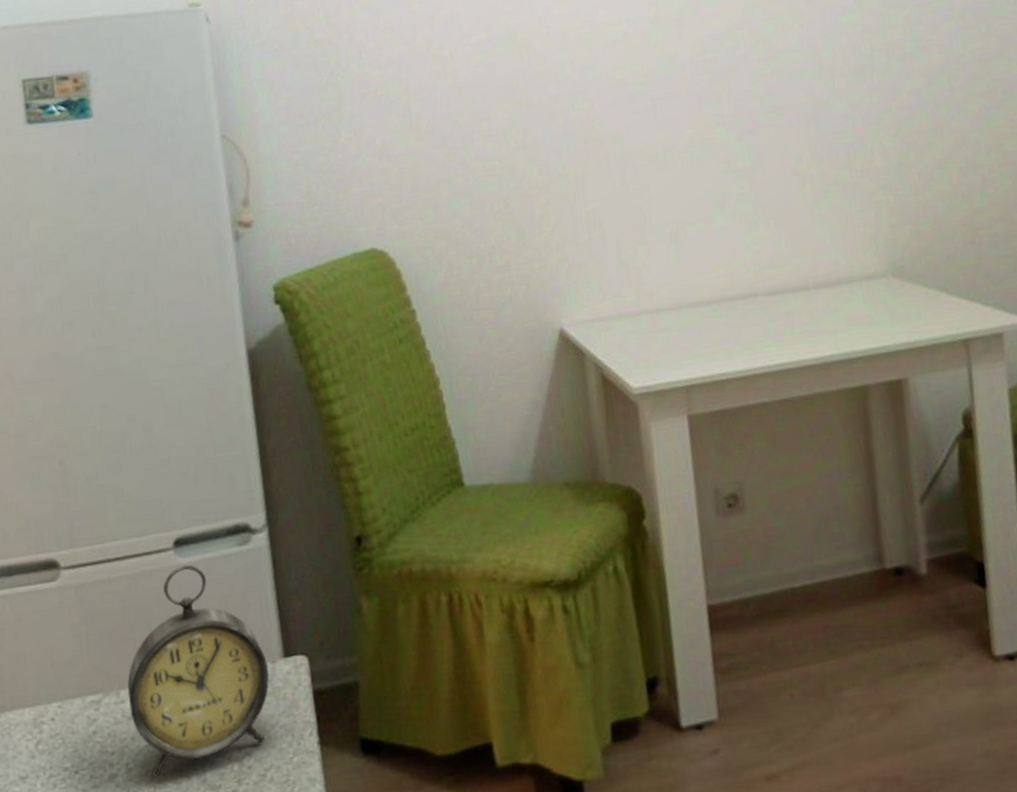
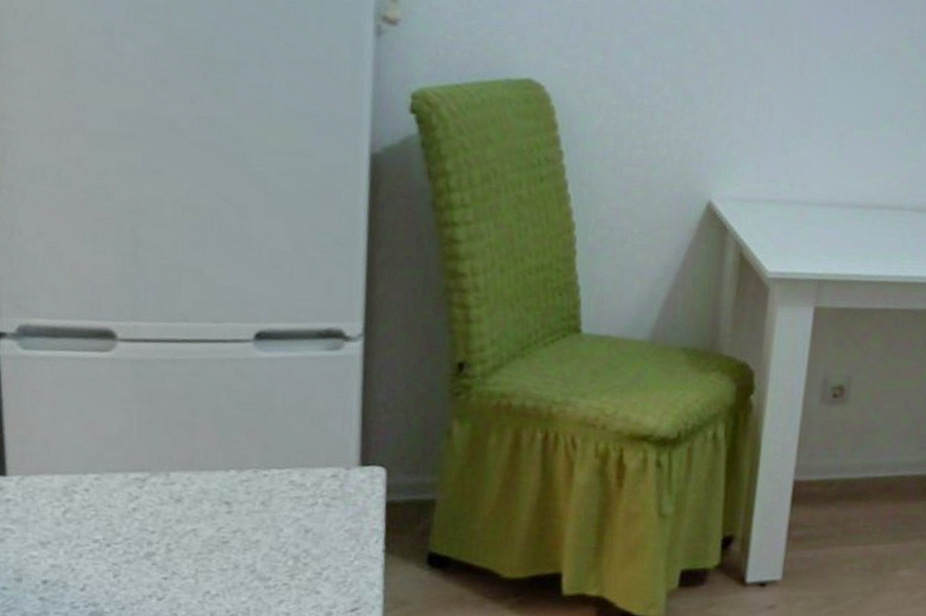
alarm clock: present [127,564,269,777] -> none [179,359,341,561]

